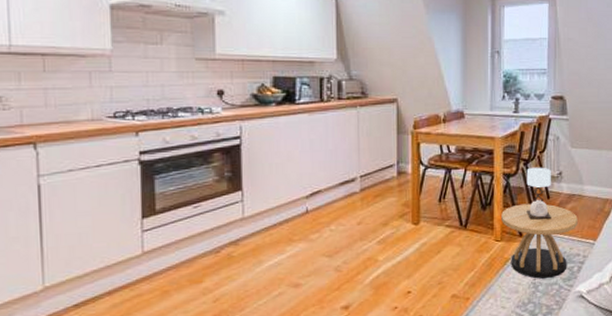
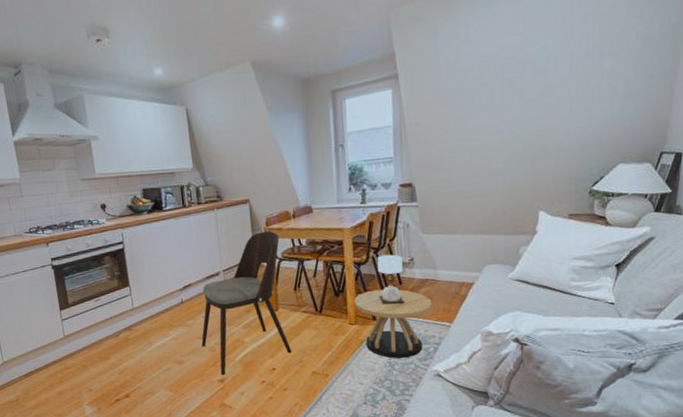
dining chair: none [325,135,431,301] -> present [201,231,292,376]

